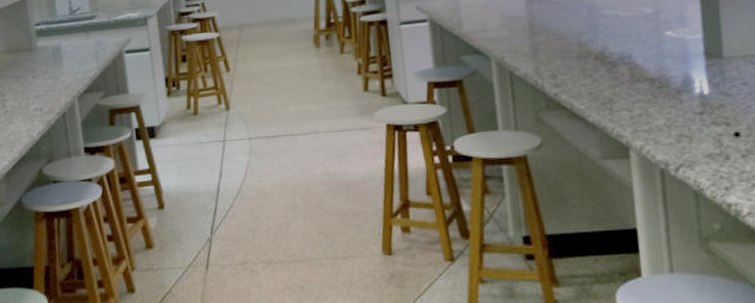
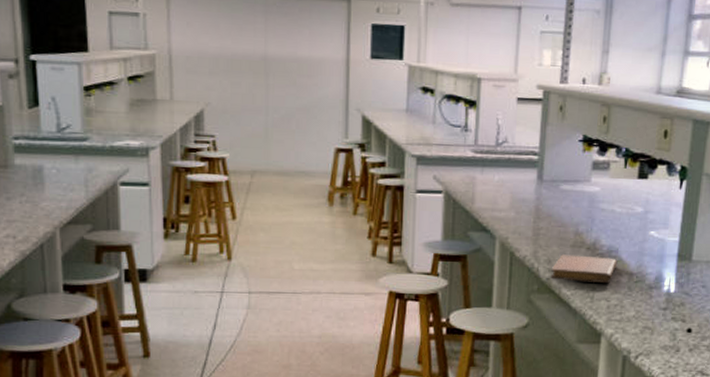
notebook: none [557,65,634,95] -> present [550,254,618,283]

